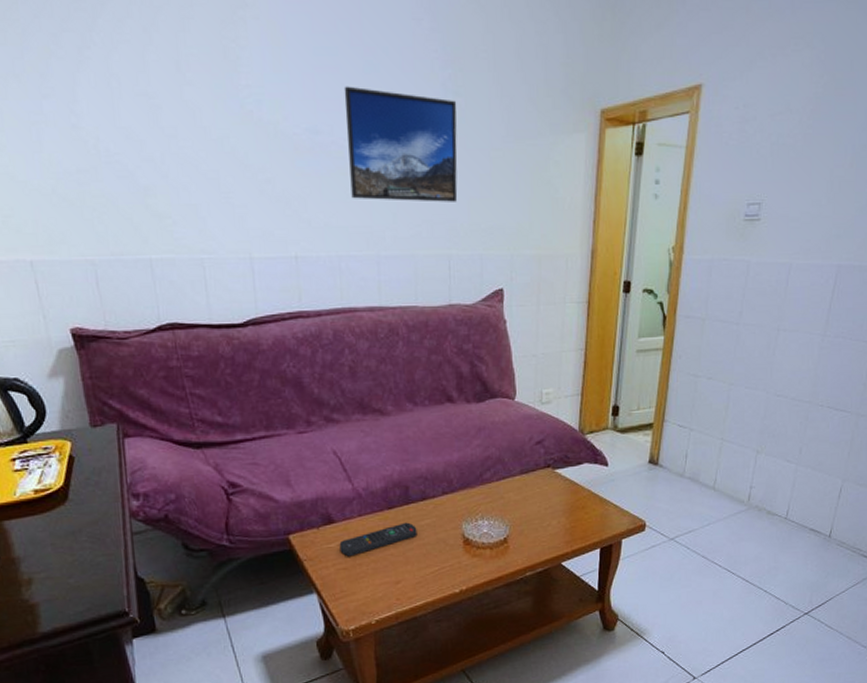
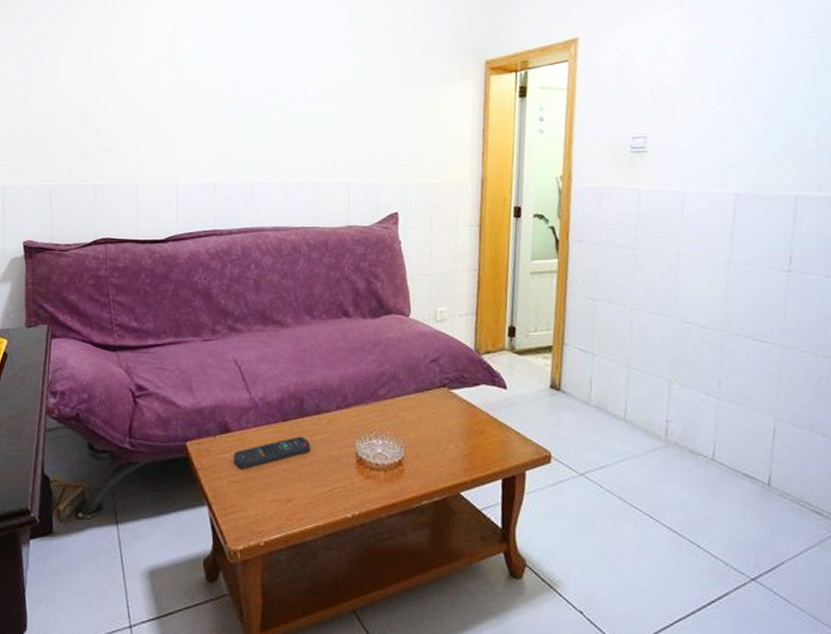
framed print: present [344,86,458,202] -> none [264,48,358,138]

